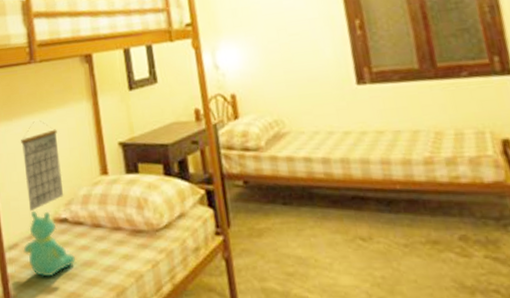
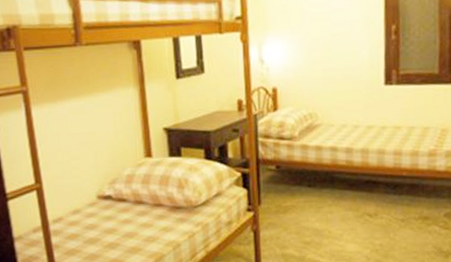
calendar: present [21,121,64,212] -> none [65,104,109,189]
teddy bear: present [24,210,75,277] -> none [68,188,118,247]

